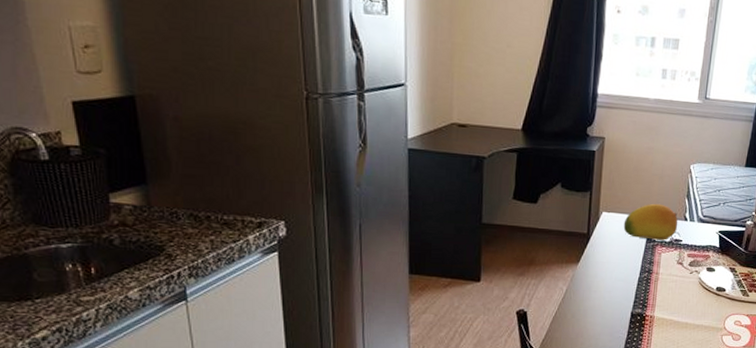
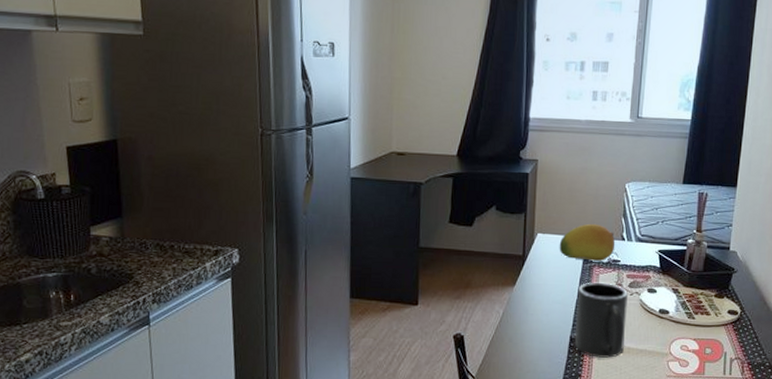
mug: none [636,260,688,333] -> present [575,282,628,358]

